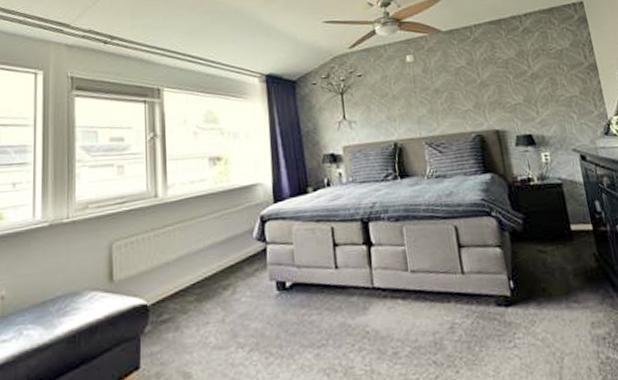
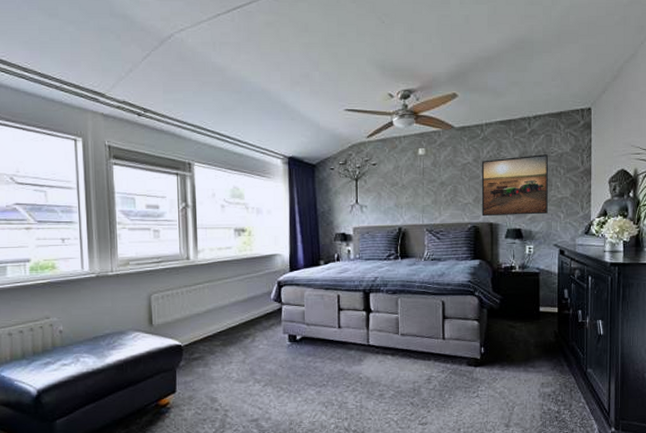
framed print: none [476,52,559,124] -> present [481,154,548,217]

